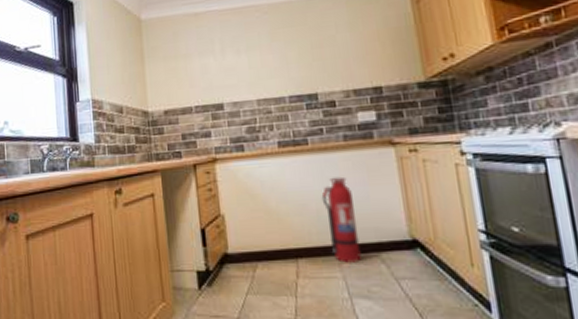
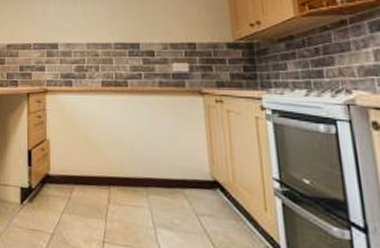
fire extinguisher: present [321,176,362,264] -> none [135,117,167,197]

